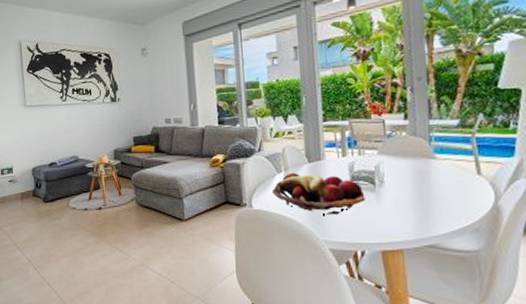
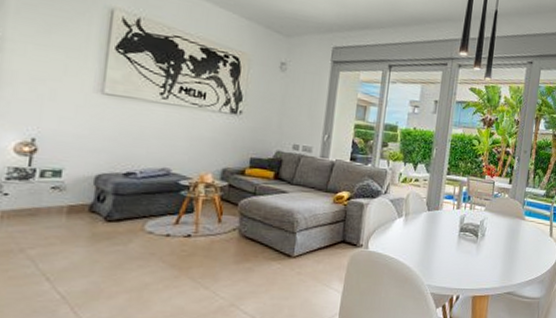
fruit basket: present [272,172,366,215] -> none [390,218,469,261]

